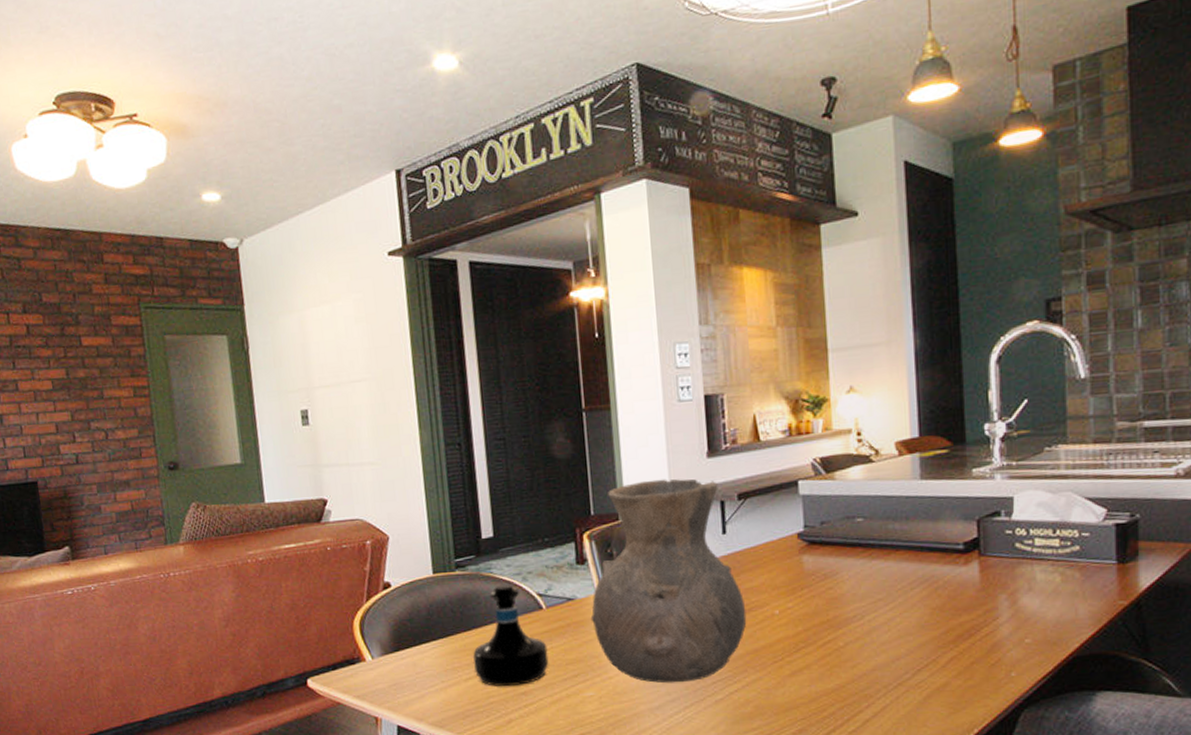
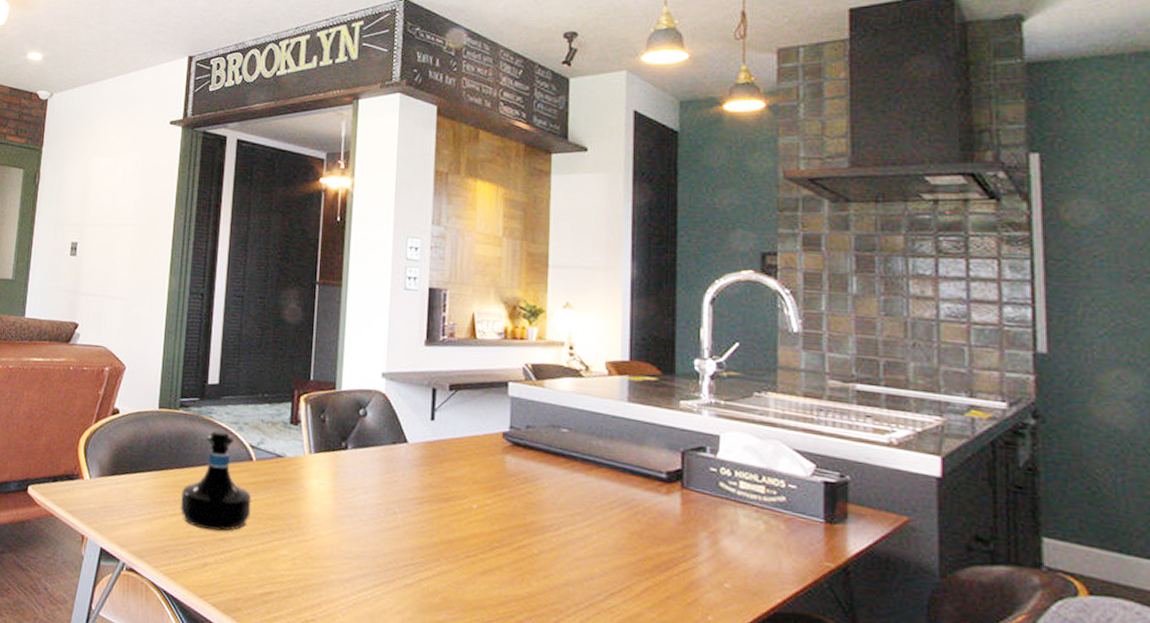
vase: present [590,479,747,683] -> none [296,357,445,560]

